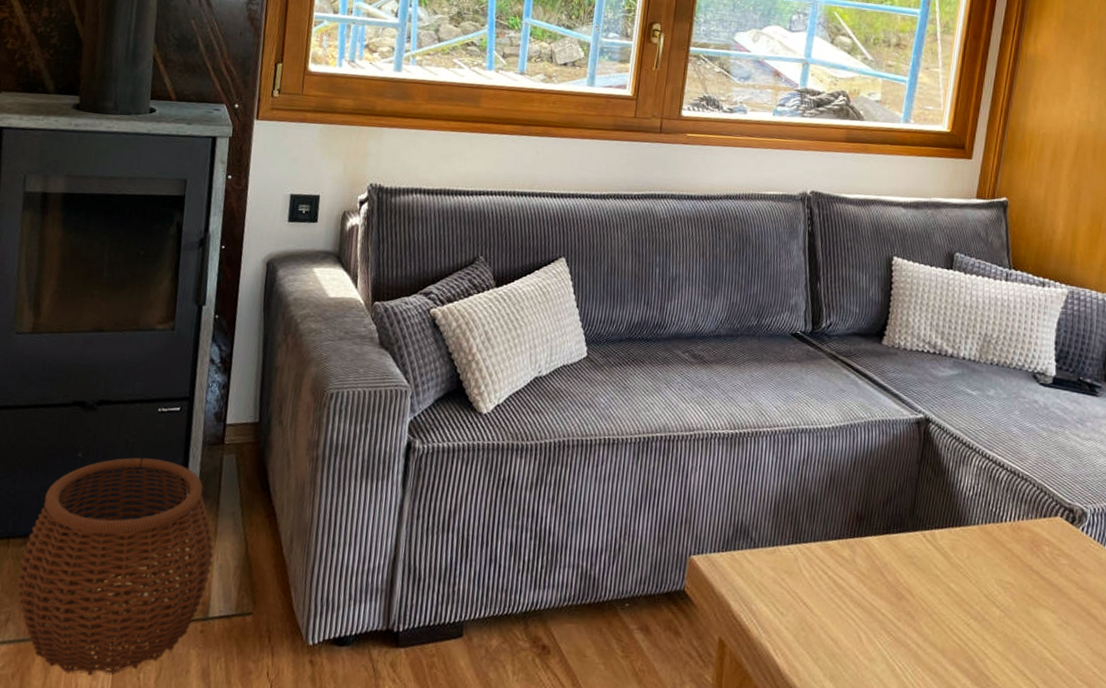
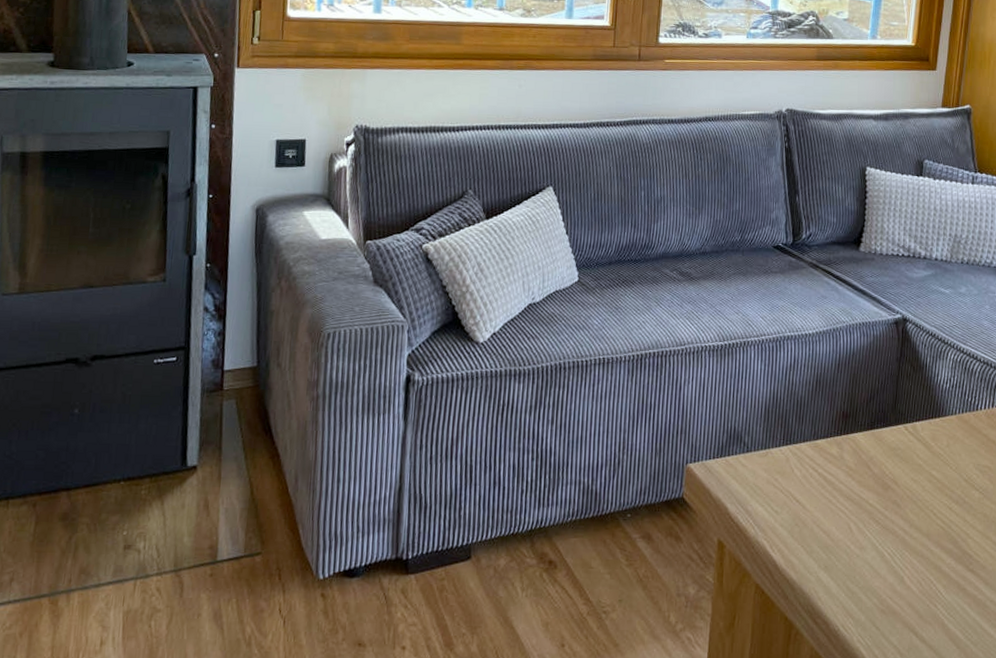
woven basket: present [17,457,214,676] -> none [19,409,219,628]

